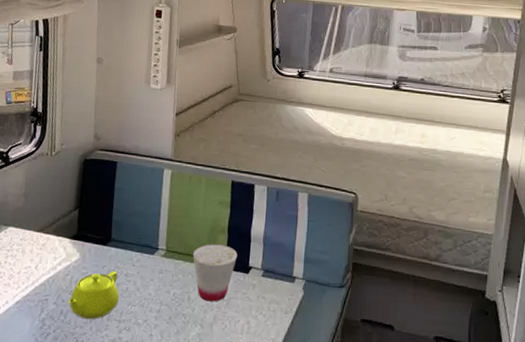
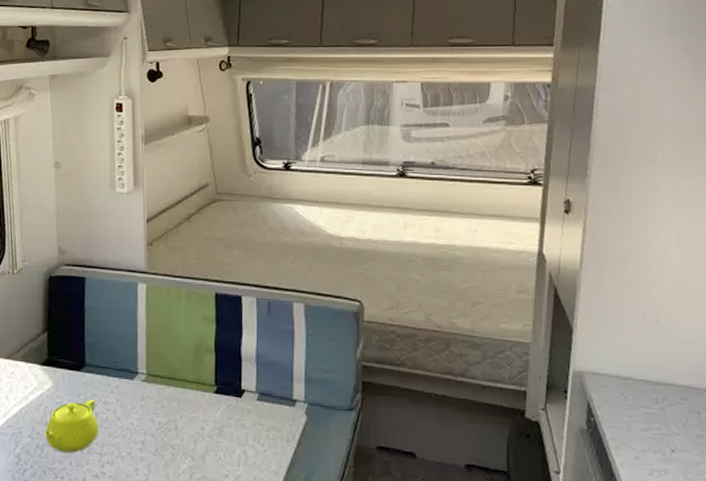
cup: present [192,244,237,302] -> none [176,365,227,431]

